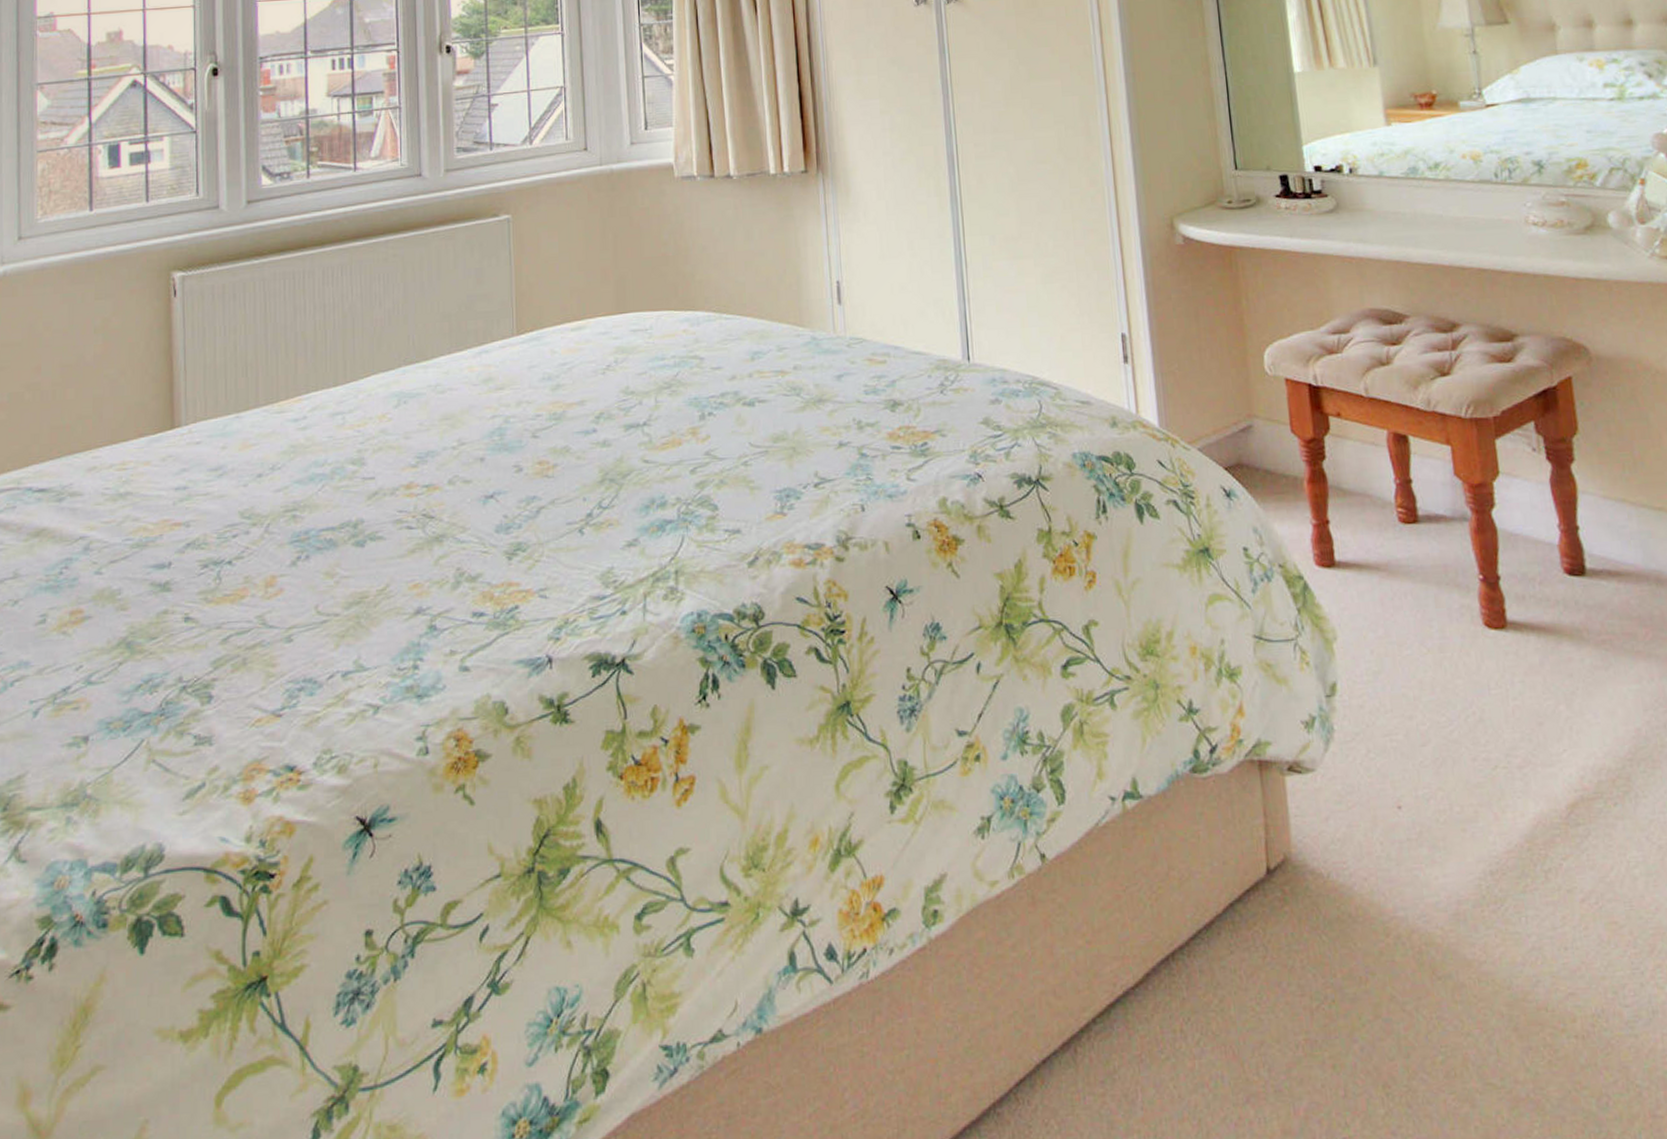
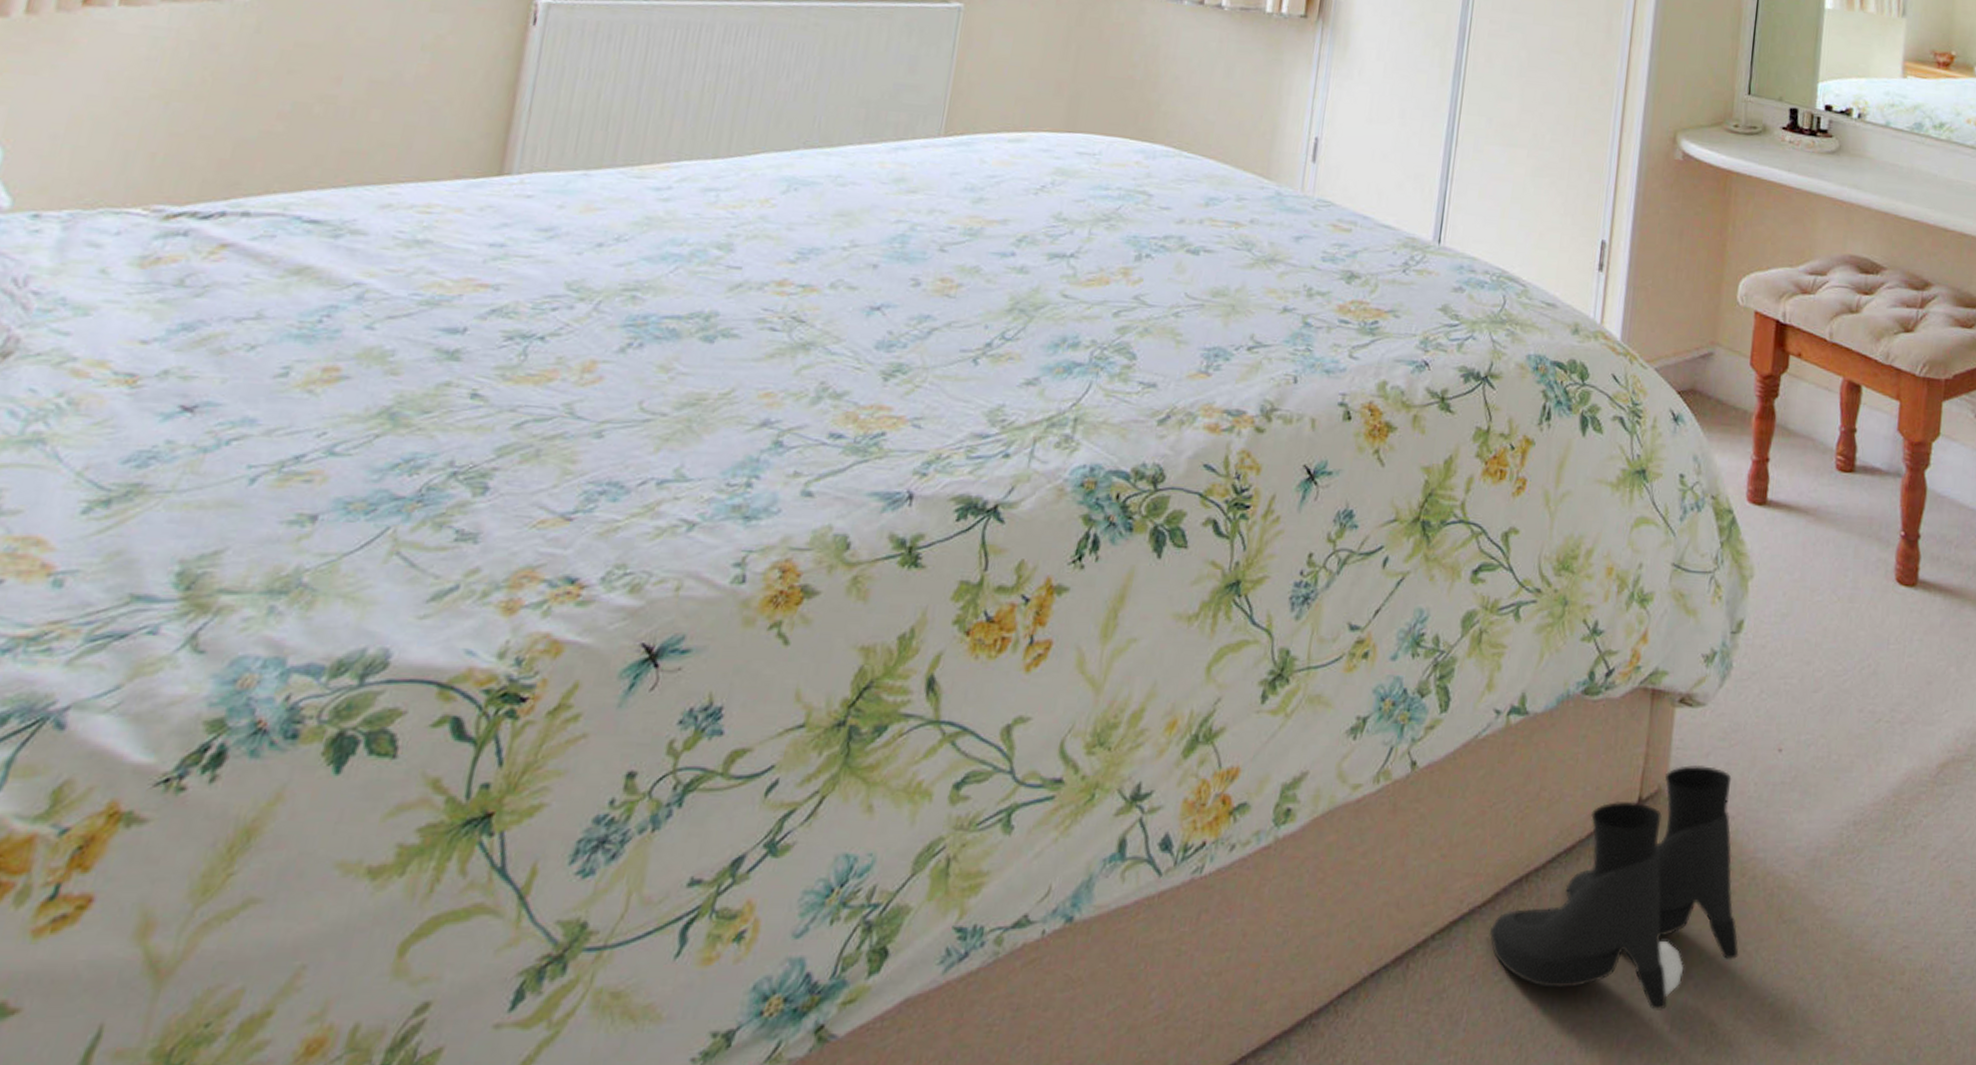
boots: none [1146,830,1399,1078] -> present [1489,765,1739,1012]

